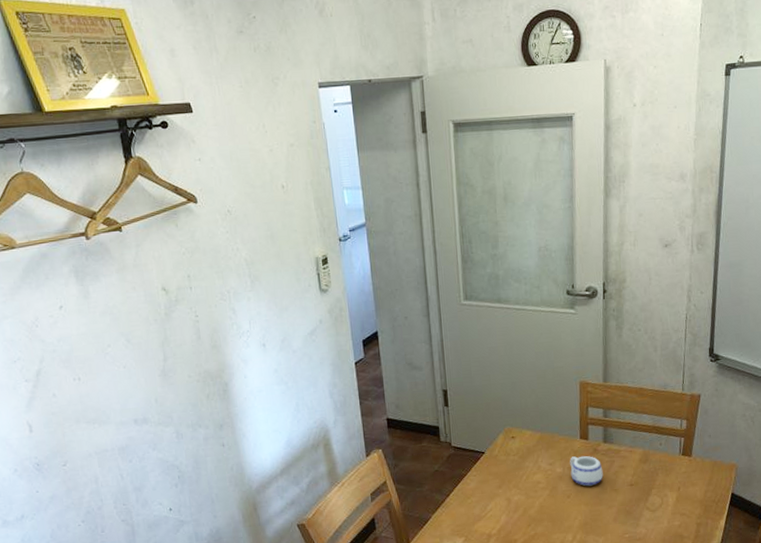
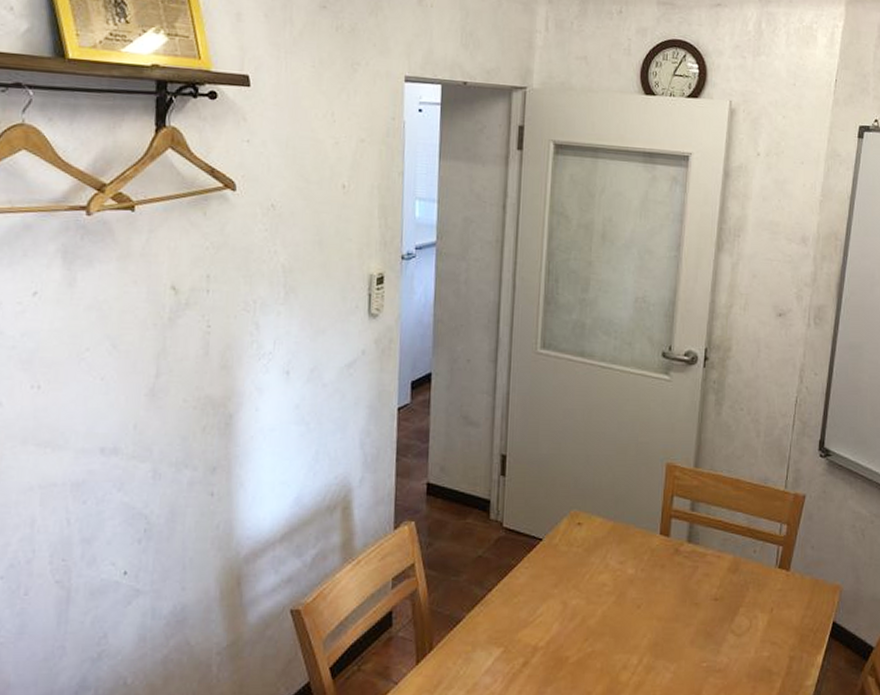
mug: present [570,455,603,486] -> none [644,556,684,596]

